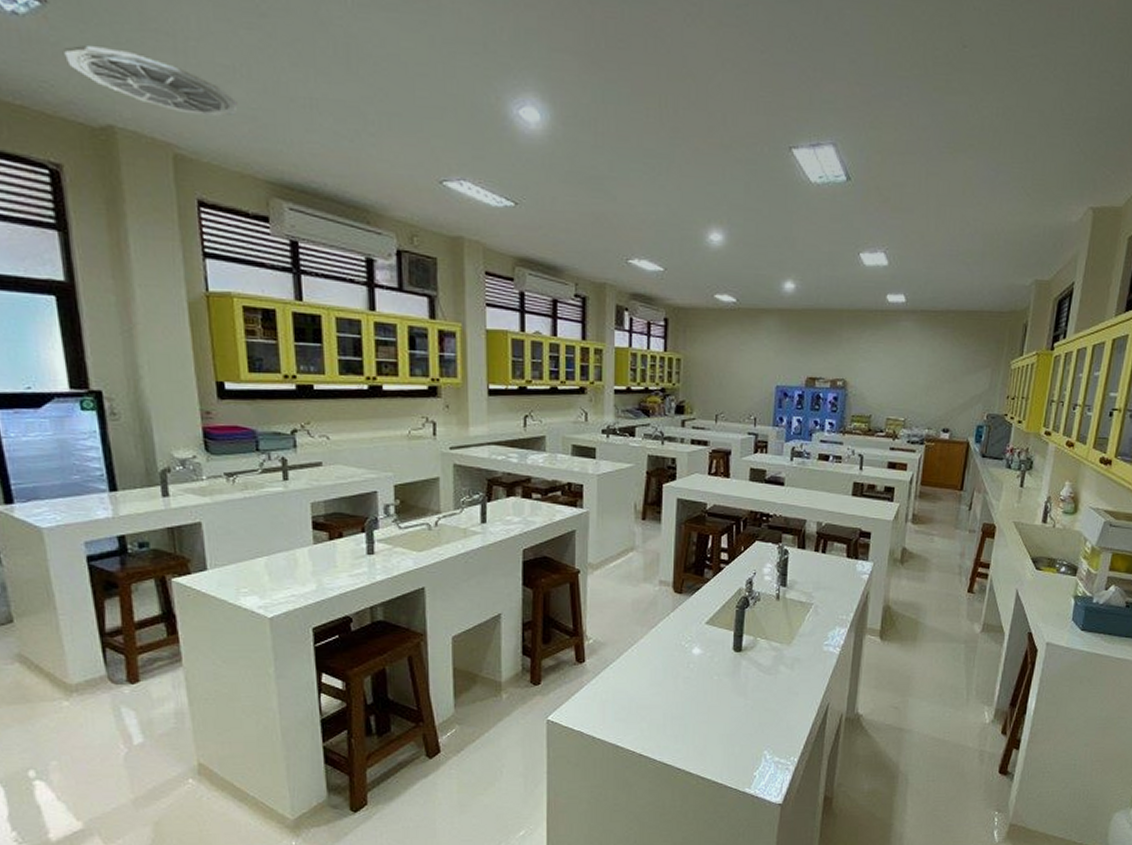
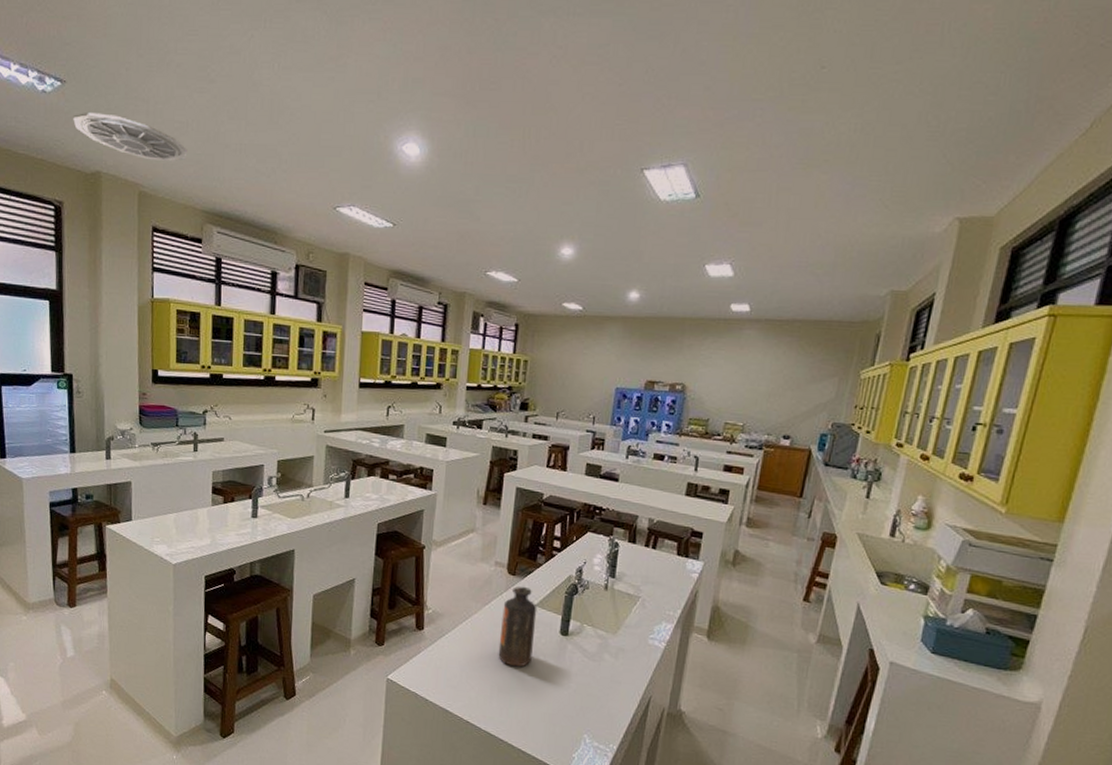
bottle: none [669,604,708,690] -> present [498,586,538,667]

